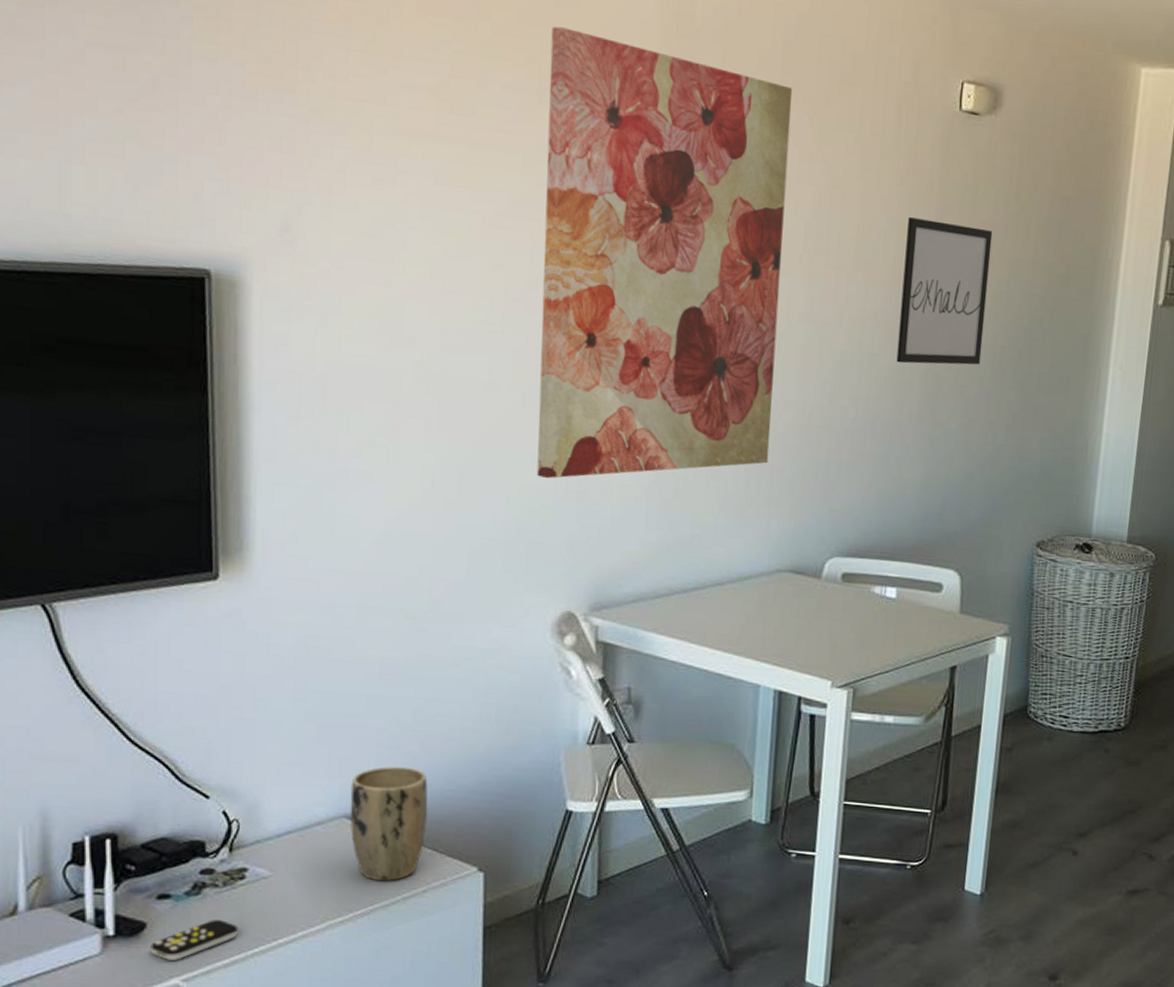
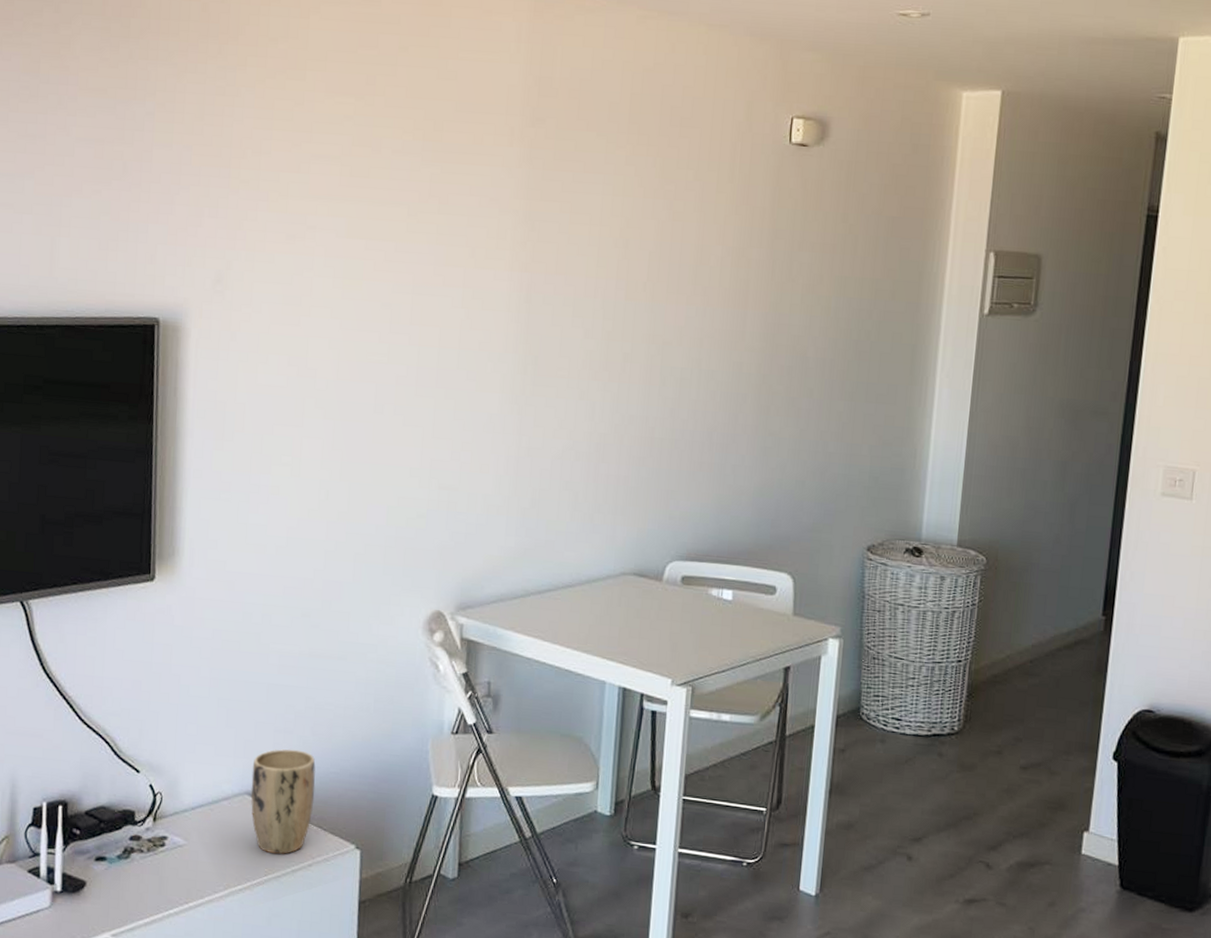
remote control: present [151,920,239,960] -> none [88,882,158,917]
wall art: present [537,26,793,479] -> none [413,96,639,491]
wall art: present [896,217,993,365] -> none [732,243,822,378]

